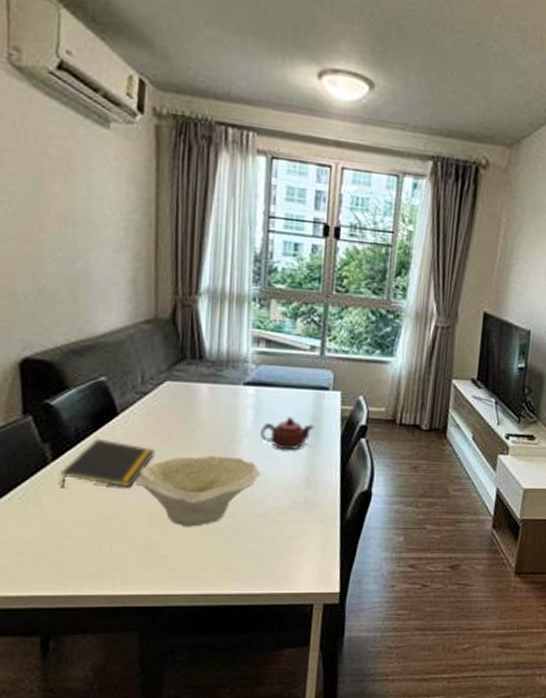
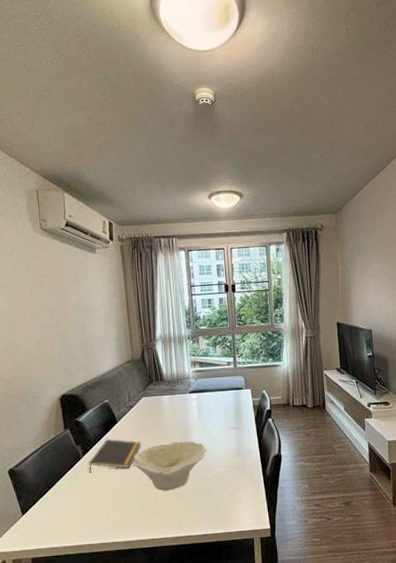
teapot: present [260,417,314,451] -> none [203,410,237,433]

